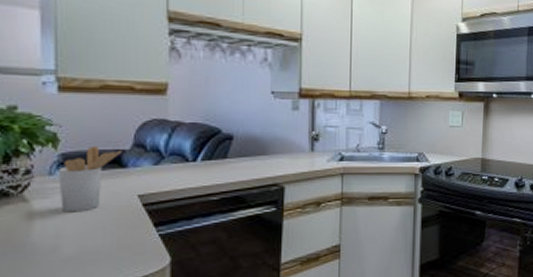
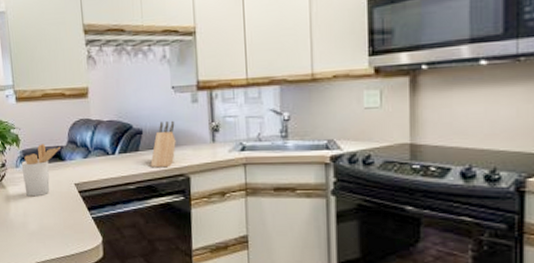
knife block: none [240,127,272,177] -> present [150,120,176,168]

